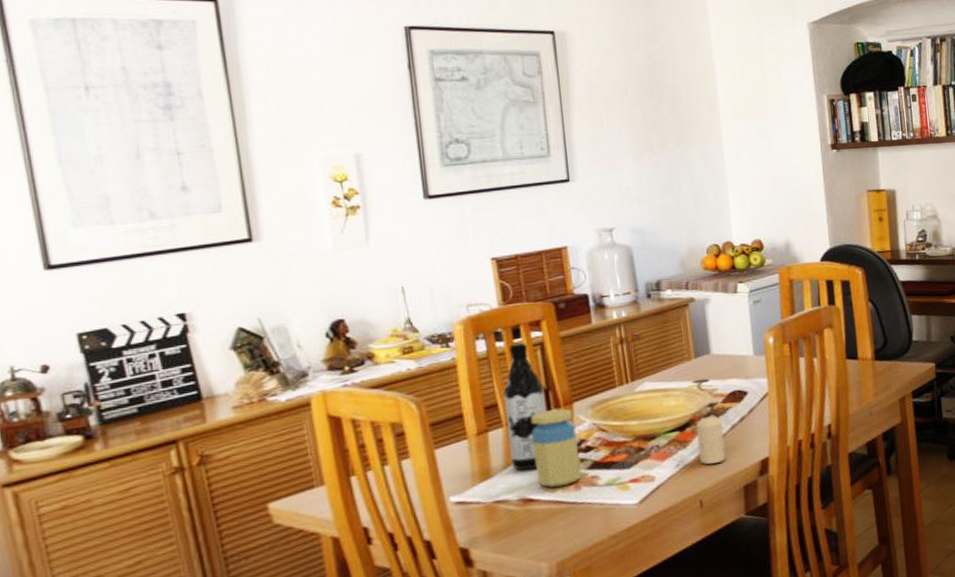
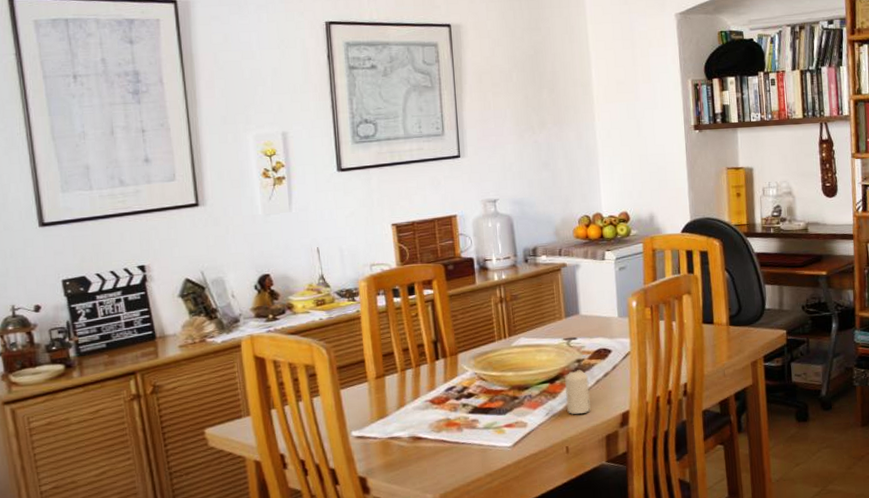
water bottle: present [502,343,547,470] -> none [398,299,436,411]
jar: present [531,408,582,488] -> none [422,358,464,429]

